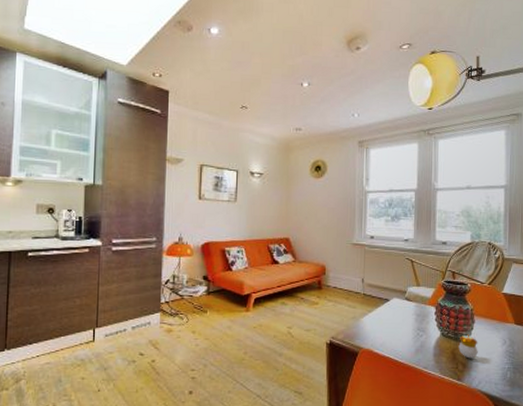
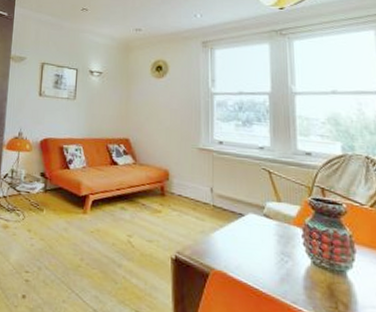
candle: present [458,334,478,359] -> none [336,266,364,299]

